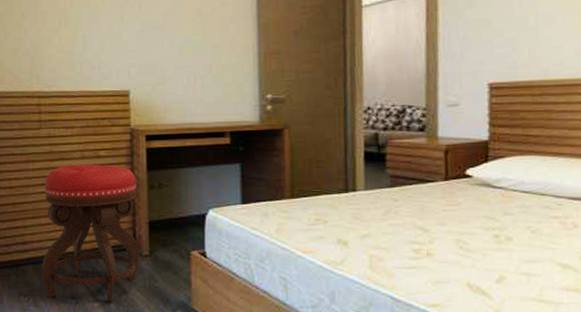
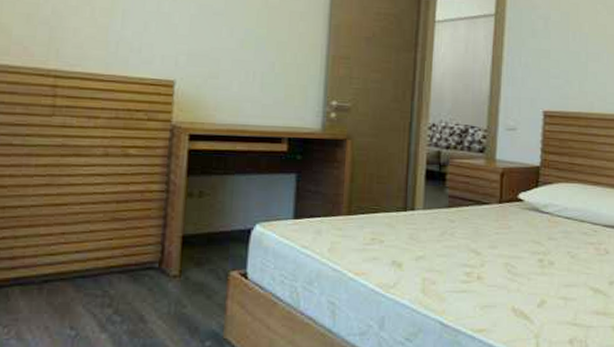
stool: present [41,164,140,302] -> none [31,163,172,332]

